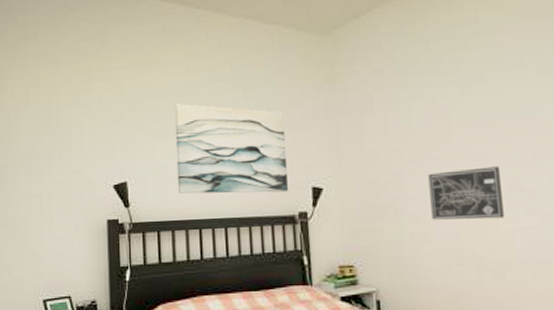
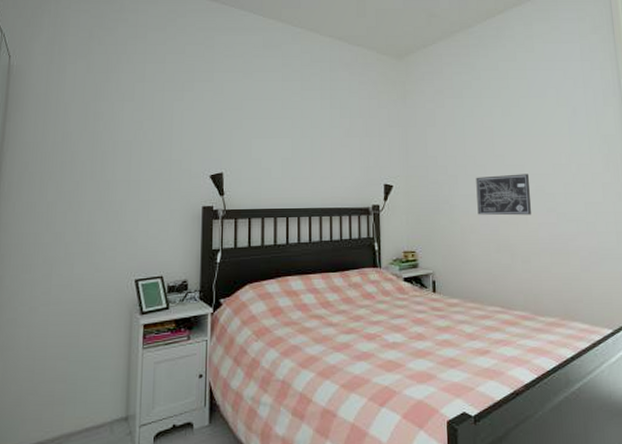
wall art: present [174,103,289,194] -> none [269,106,365,188]

